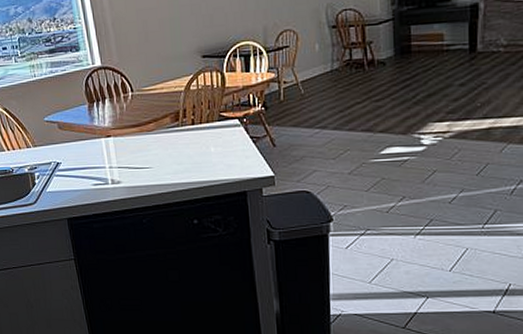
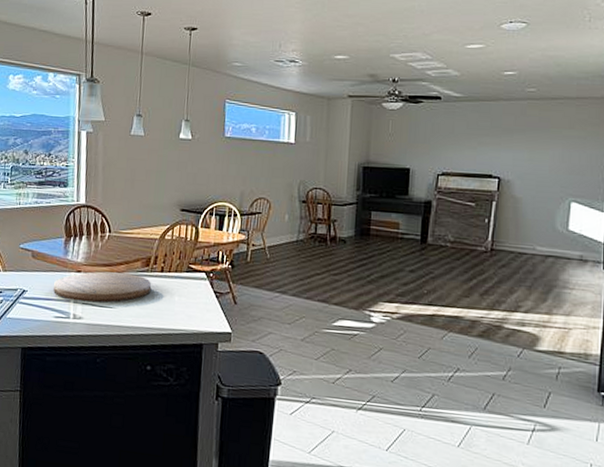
cutting board: none [86,131,185,166] -> present [53,271,152,303]

